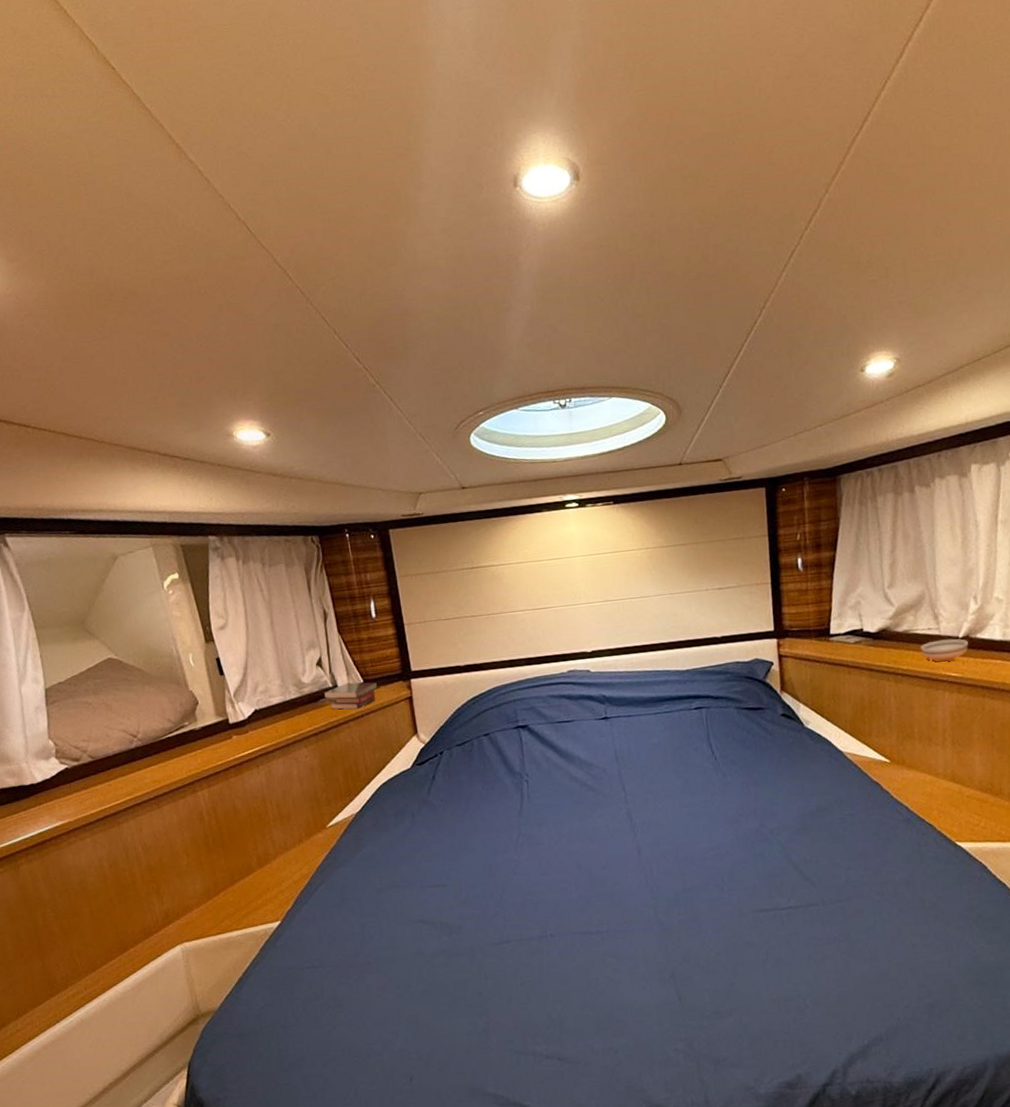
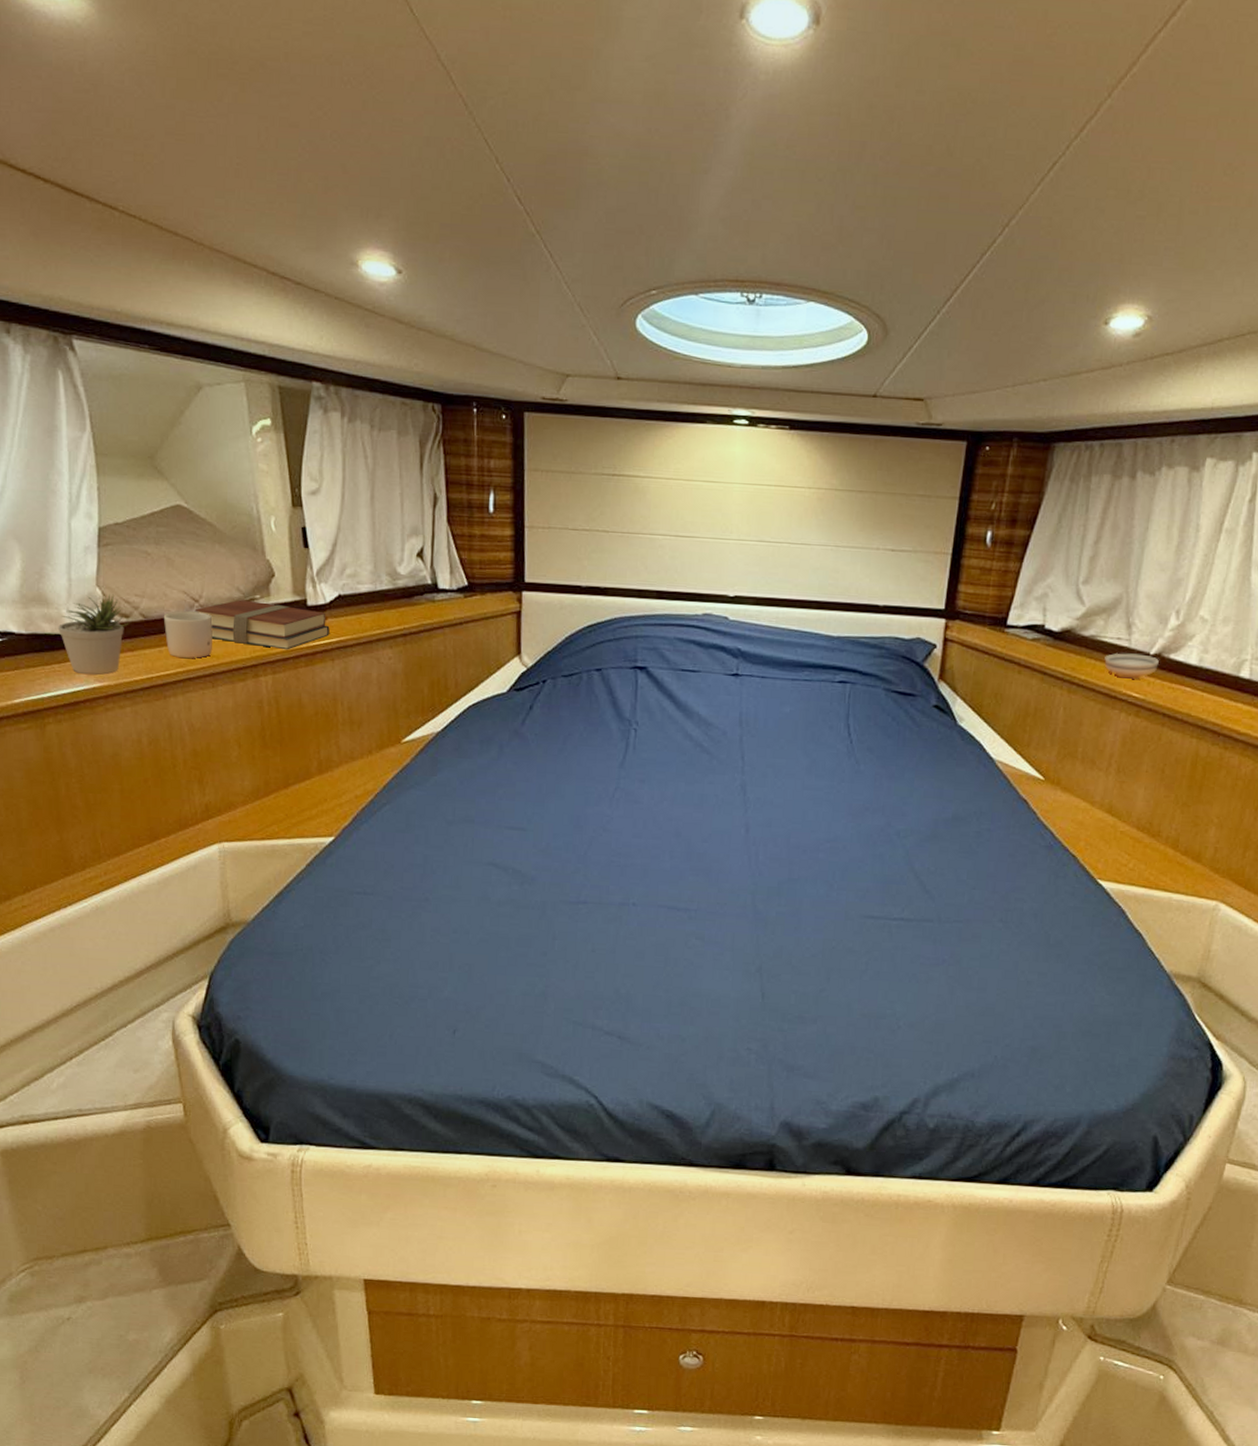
potted plant: none [20,743,80,817] -> present [57,594,129,676]
mug: none [108,745,154,788] -> present [163,611,213,658]
books: none [135,727,252,767] -> present [196,599,330,650]
books: present [324,682,377,710] -> none [421,582,483,616]

